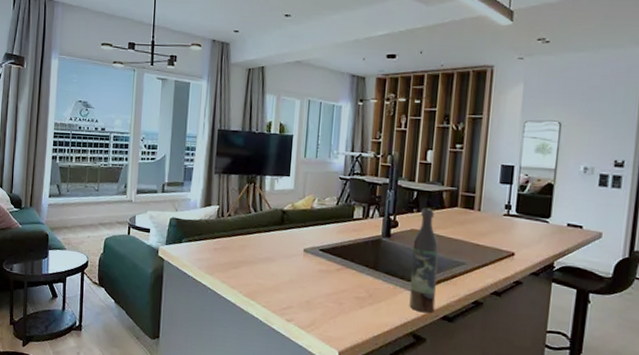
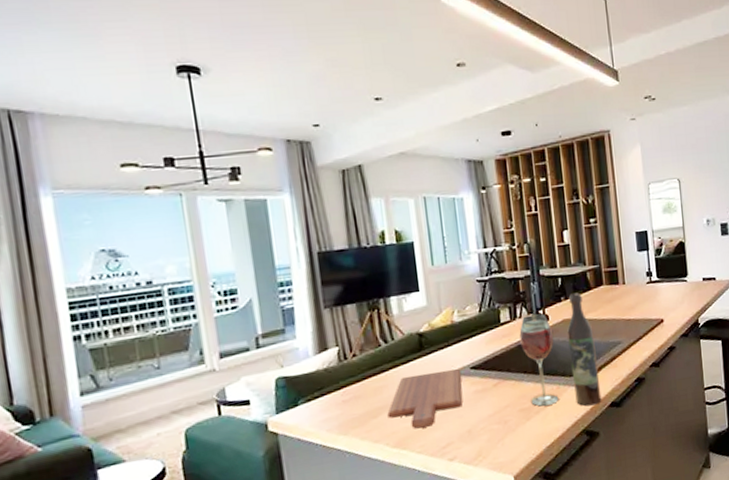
cutting board: none [245,242,311,288] -> present [387,369,463,429]
wineglass: none [367,217,400,301] -> present [519,313,559,406]

